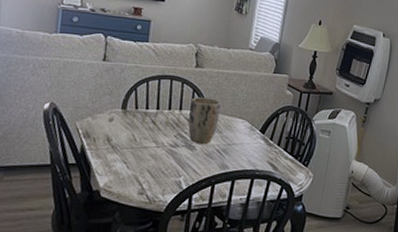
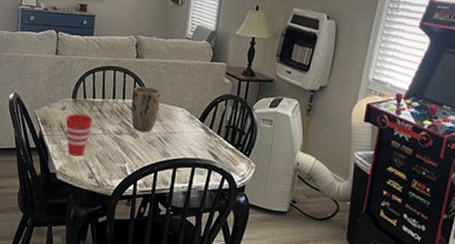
cup: none [113,125,145,172] -> present [65,114,93,156]

